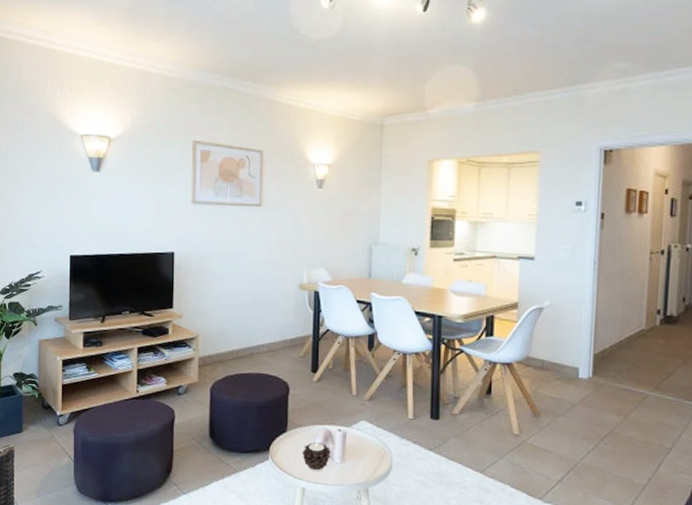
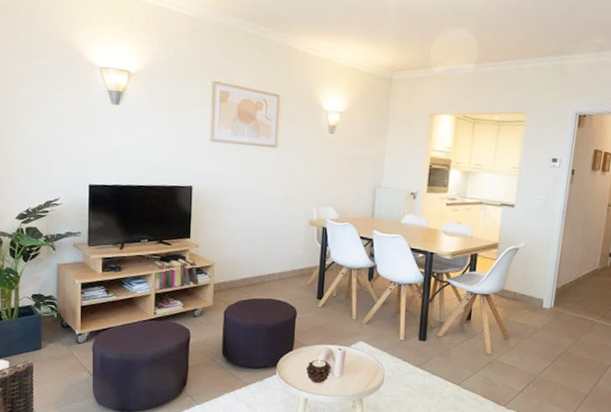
books: none [131,330,183,366] -> present [149,258,199,290]

